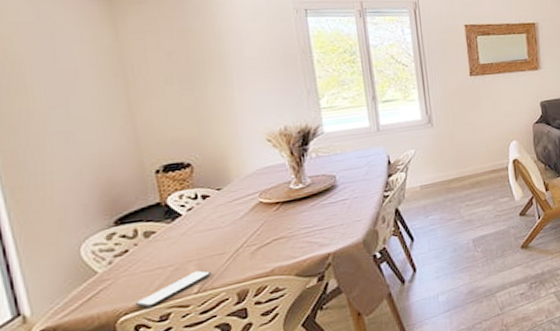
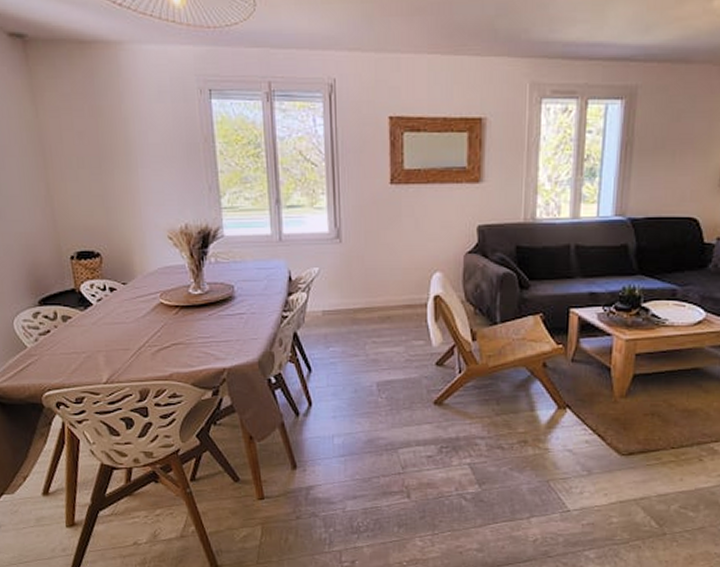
smartphone: present [136,270,211,308] -> none [57,362,117,388]

